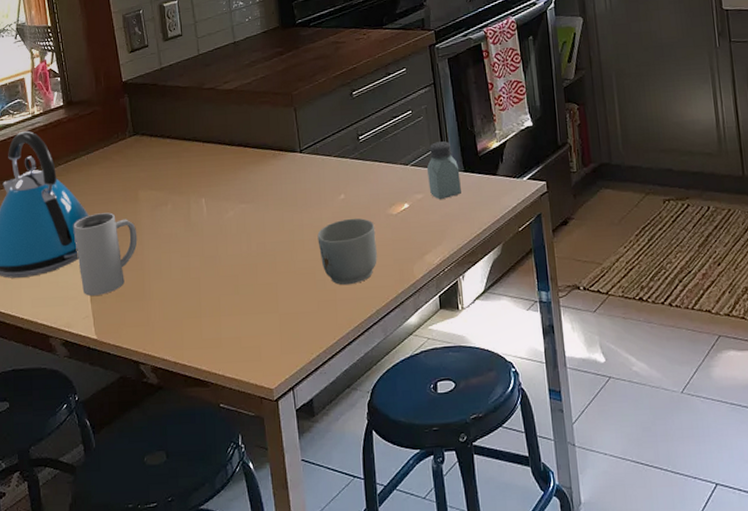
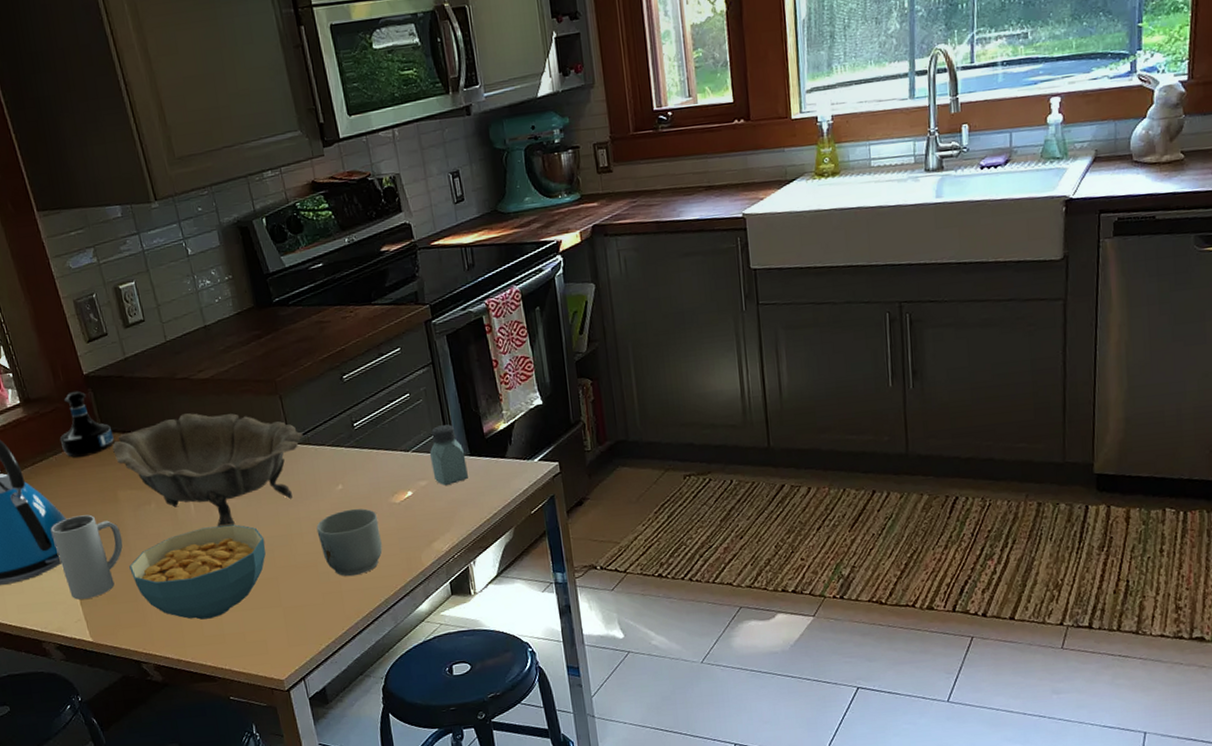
tequila bottle: none [93,96,142,158] -> present [59,390,114,458]
decorative bowl: none [140,120,312,231] -> present [112,413,303,528]
cereal bowl: none [140,228,269,322] -> present [129,524,266,620]

